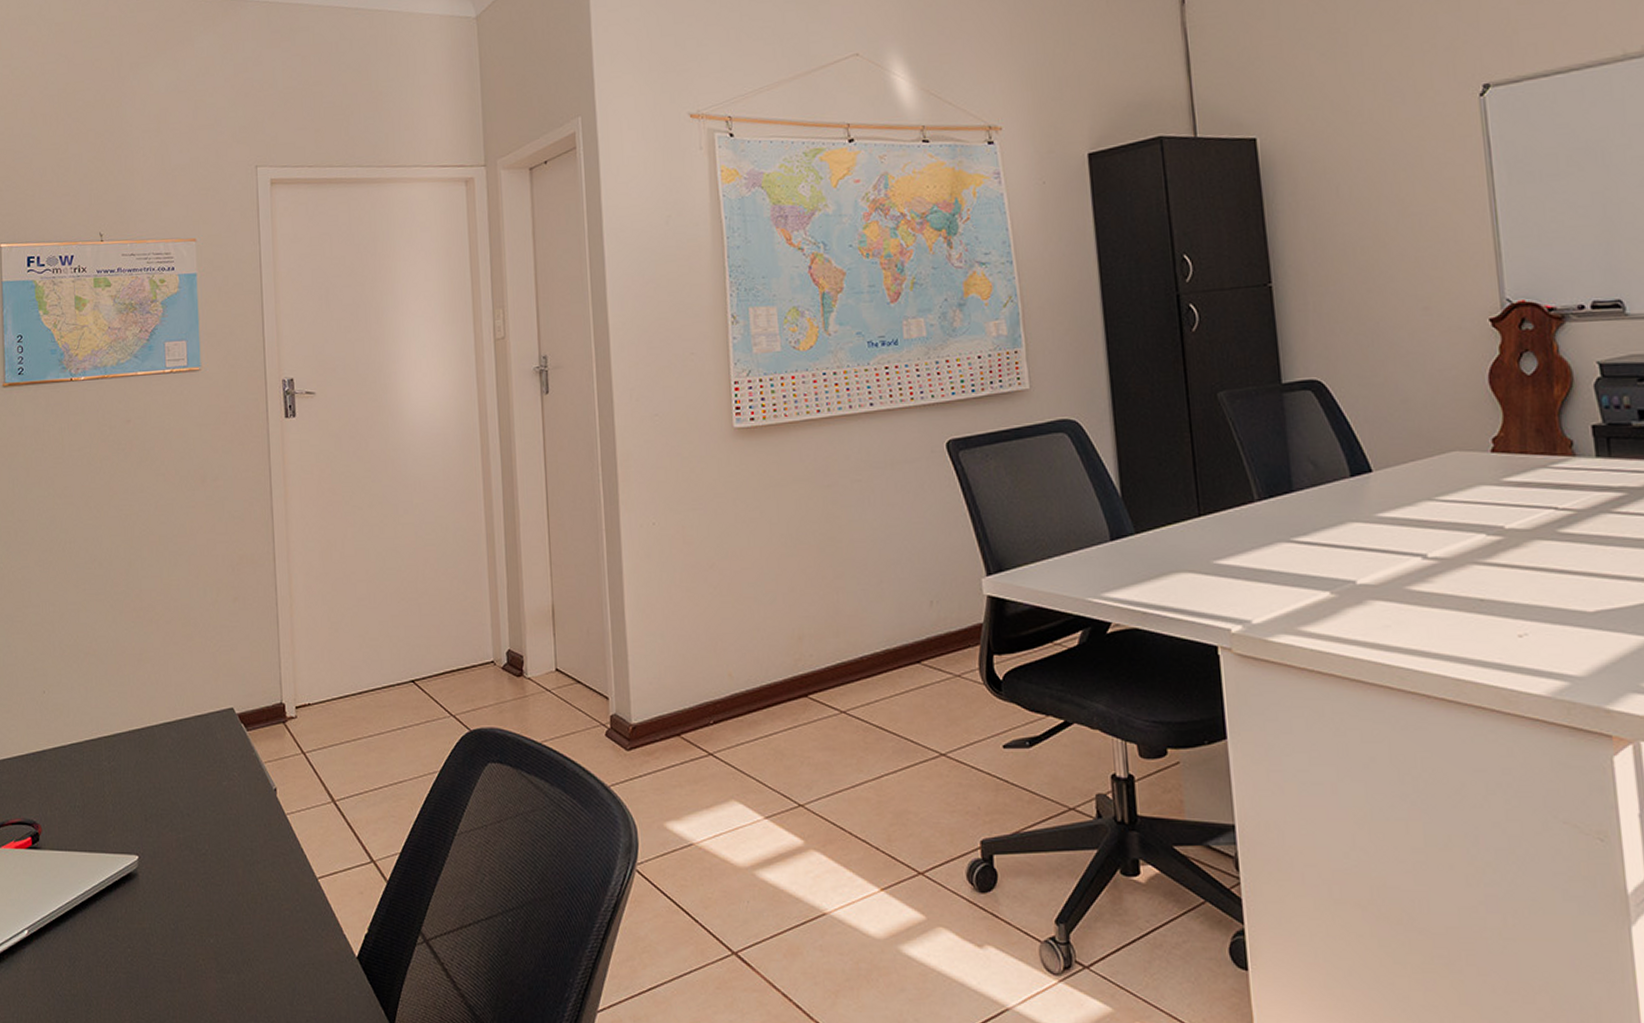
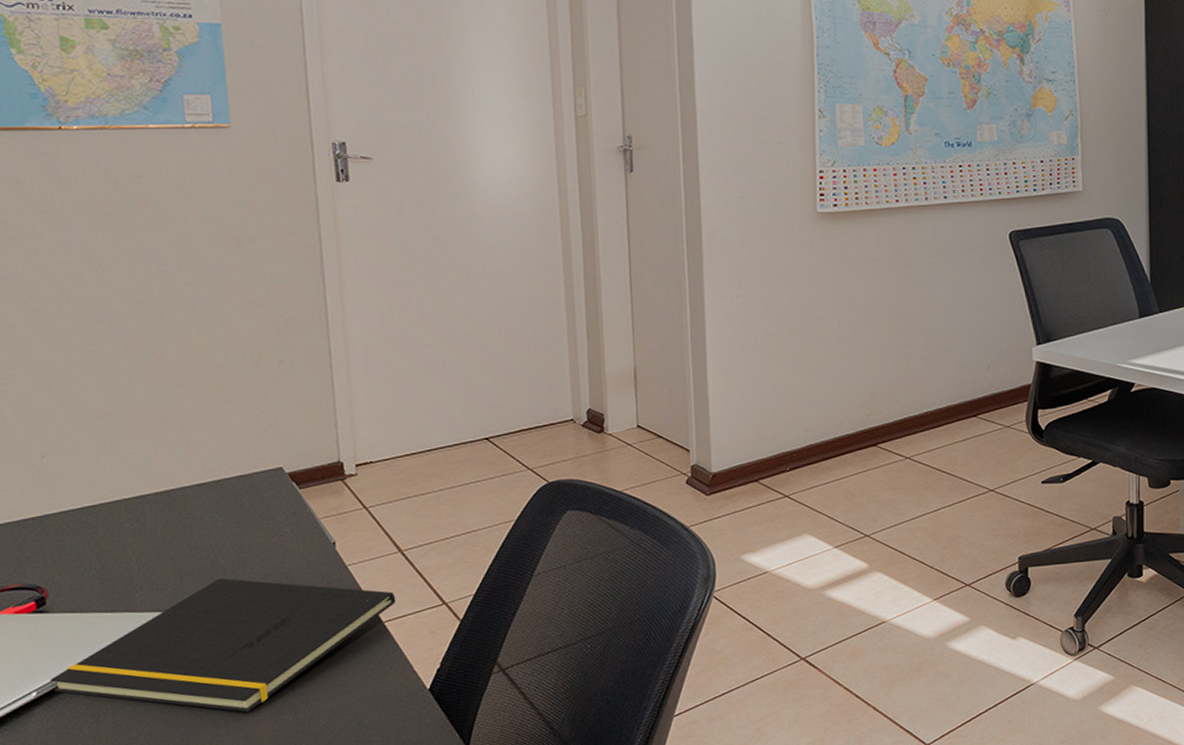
notepad: none [38,822,329,967] -> present [49,578,396,712]

